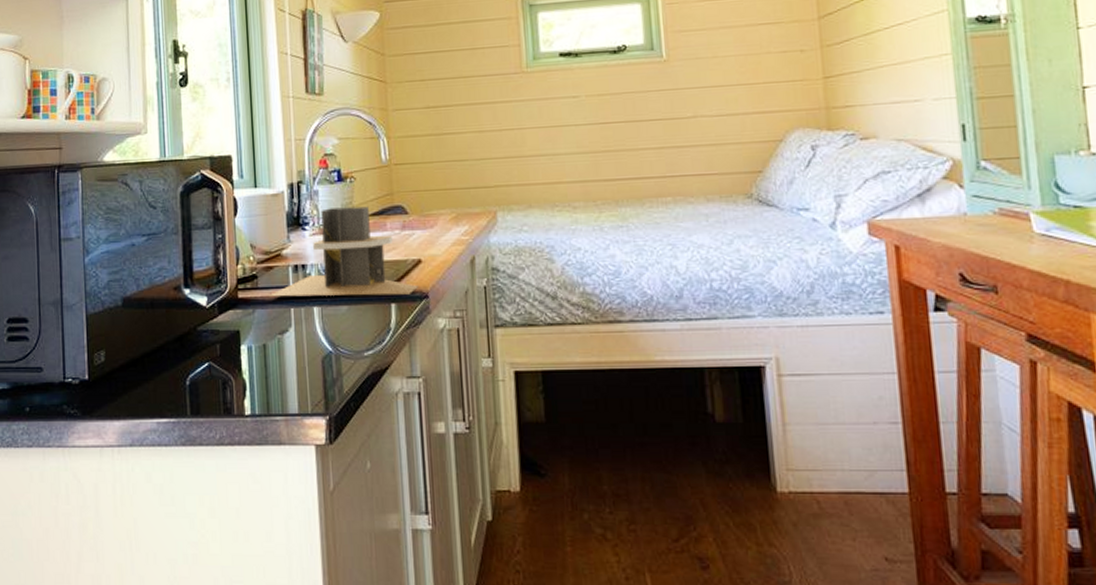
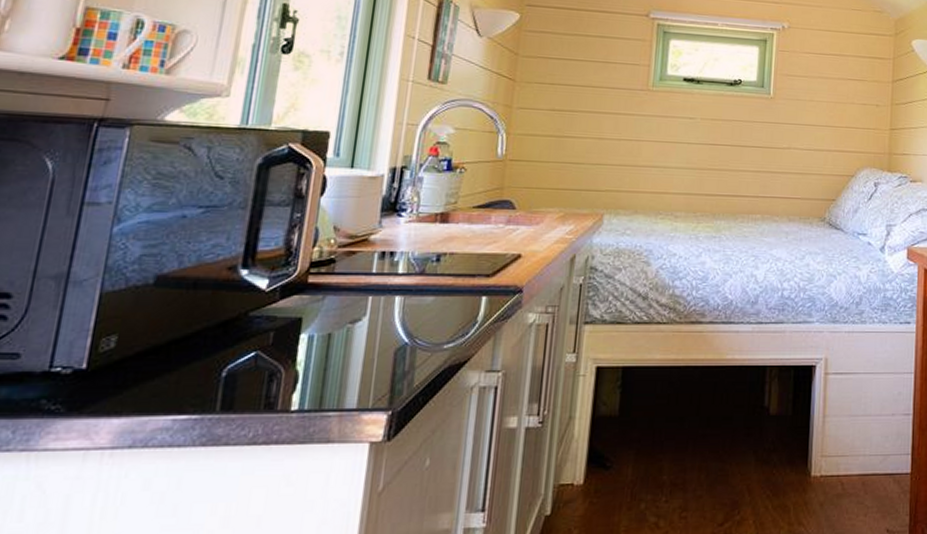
toaster: present [269,206,418,297] -> none [346,196,514,288]

